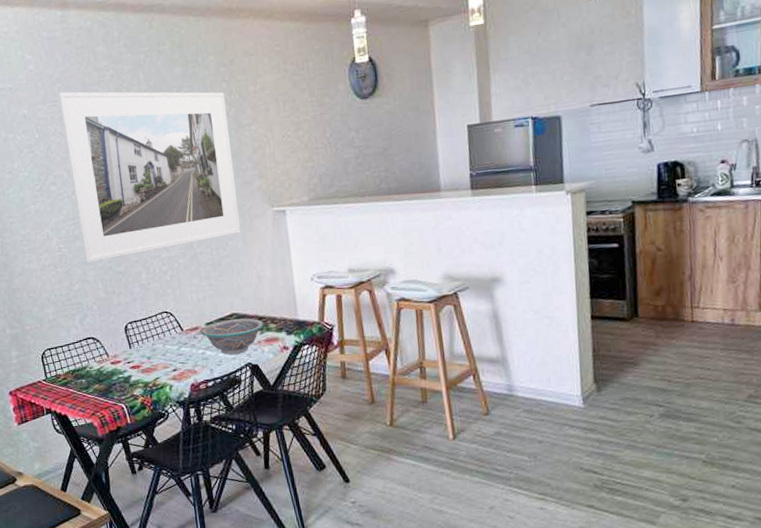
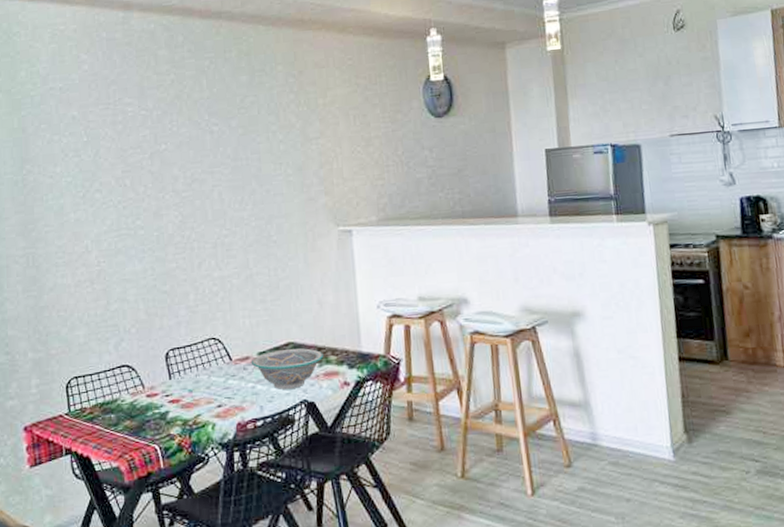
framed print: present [57,91,241,263] -> none [112,94,303,280]

